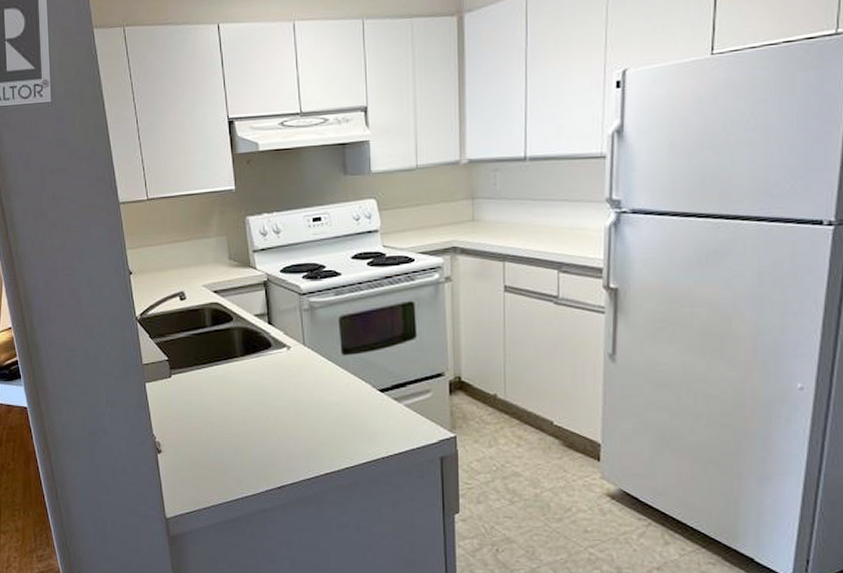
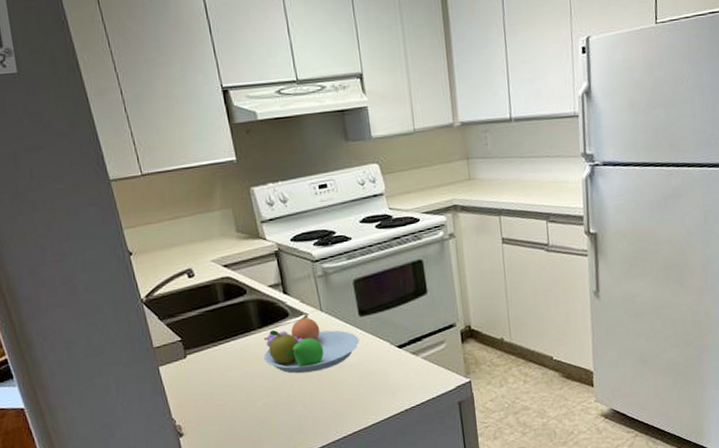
fruit bowl: none [243,349,340,406] -> present [263,316,360,374]

